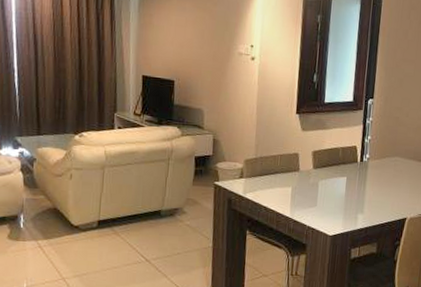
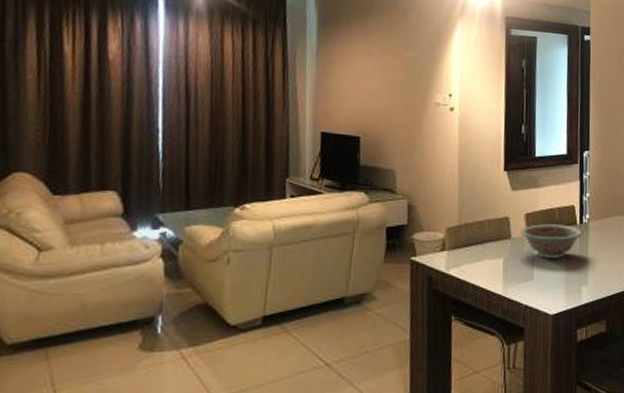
bowl: none [307,160,362,190] -> present [520,224,583,258]

